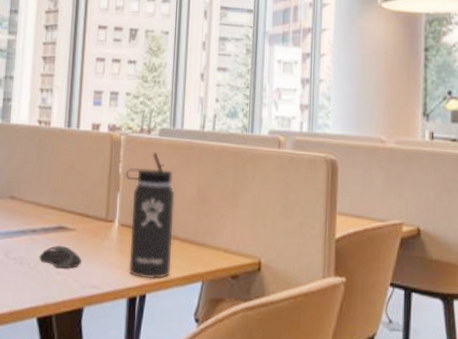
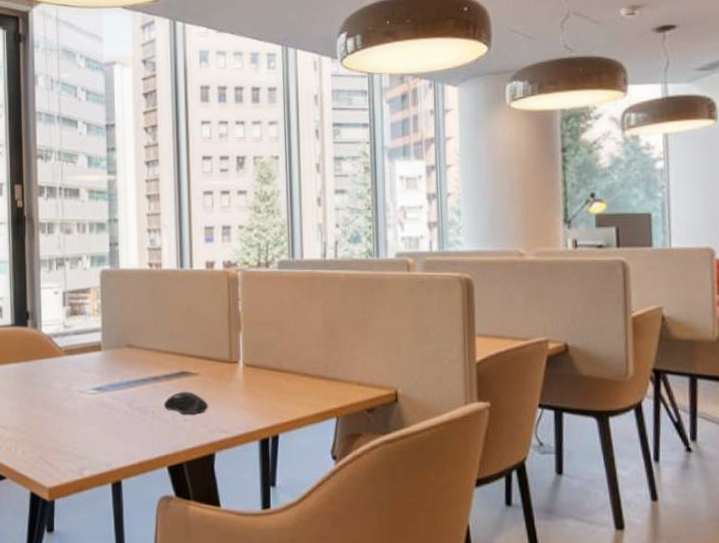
thermos bottle: present [125,152,175,279] -> none [245,287,303,419]

